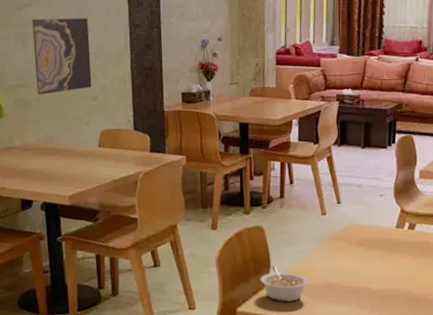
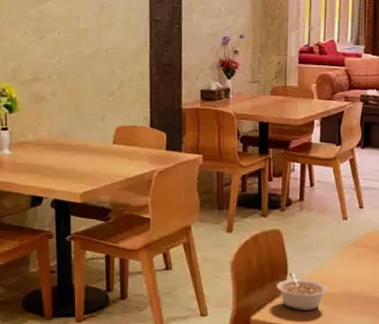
wall art: present [32,18,92,95] -> none [51,12,109,90]

